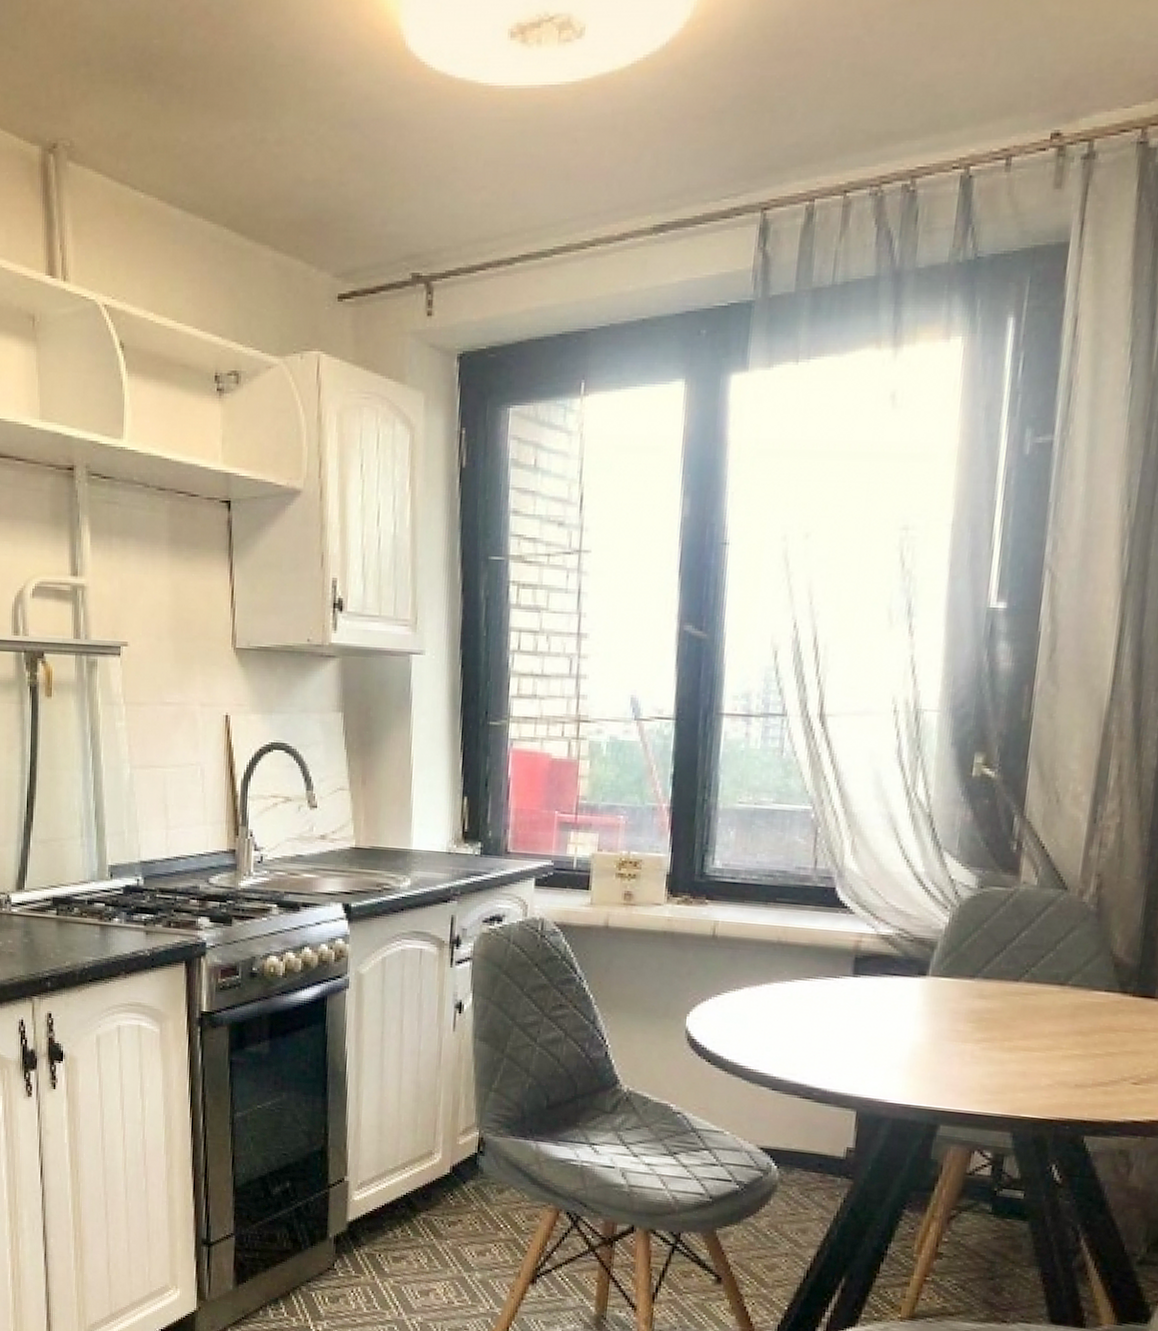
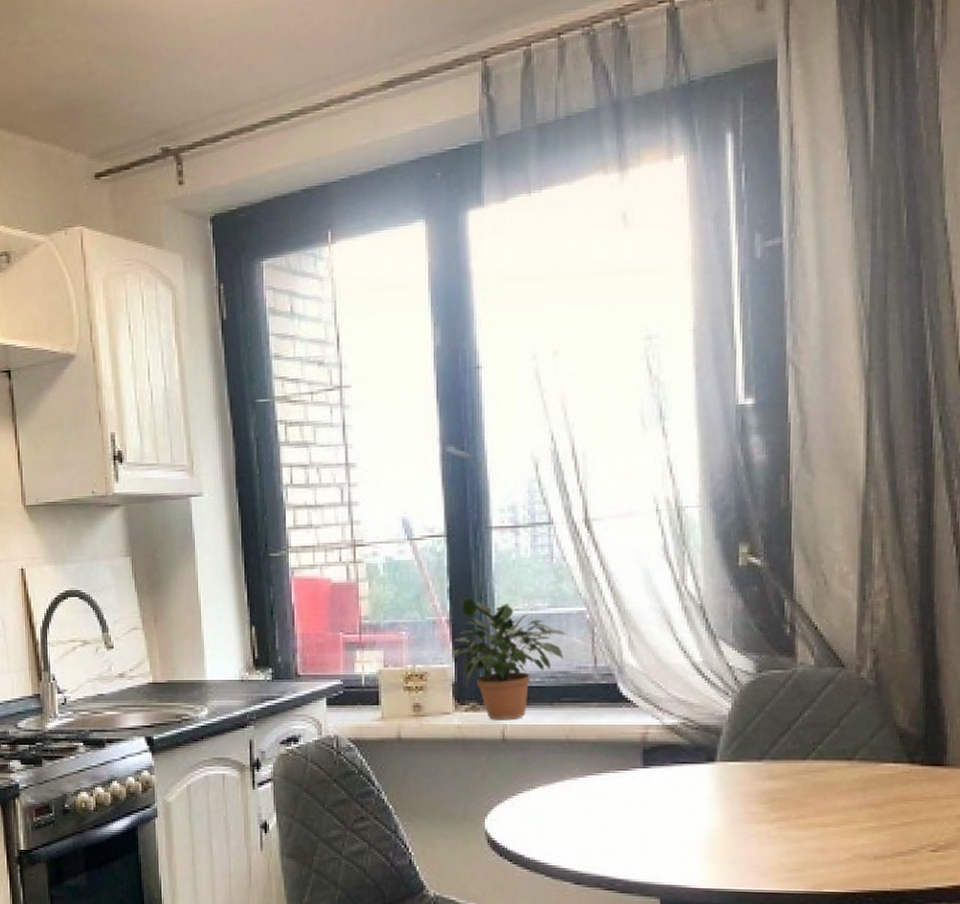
potted plant: none [666,786,791,917] -> present [449,598,568,721]

